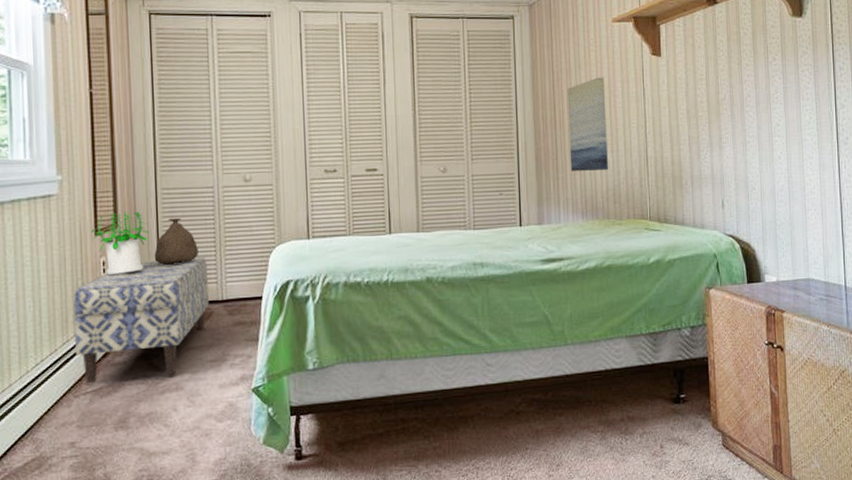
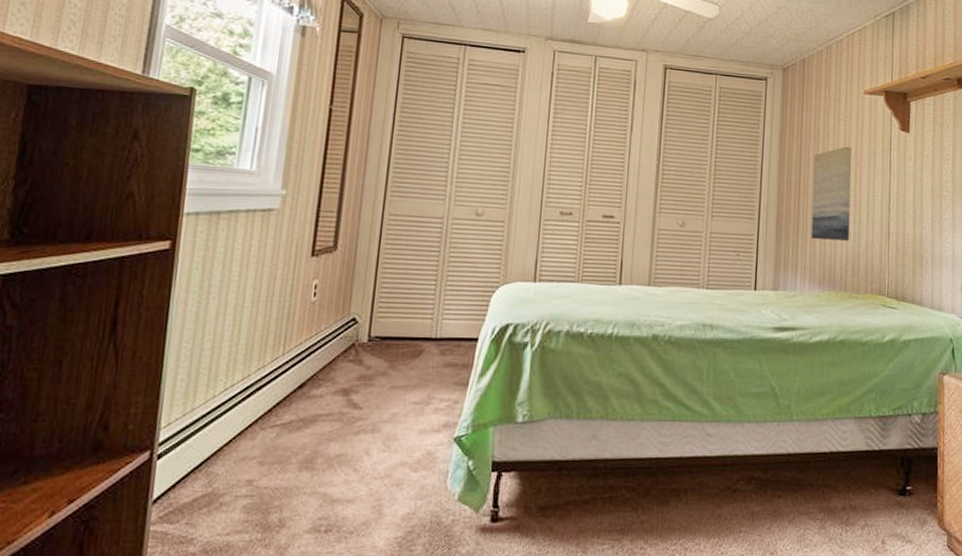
bench: present [73,257,210,384] -> none [270,288,425,416]
potted plant: present [91,211,149,274] -> none [308,234,370,300]
bag: present [154,217,198,265] -> none [370,245,418,295]

